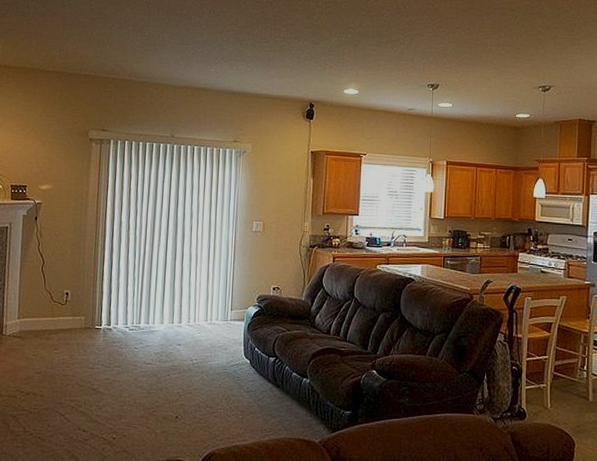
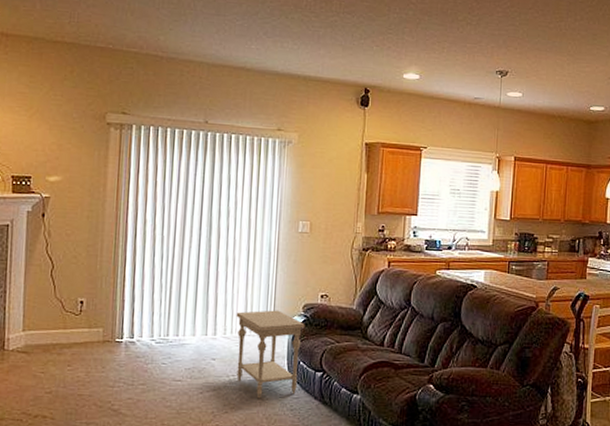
side table: none [198,301,259,381] -> present [236,310,305,399]

